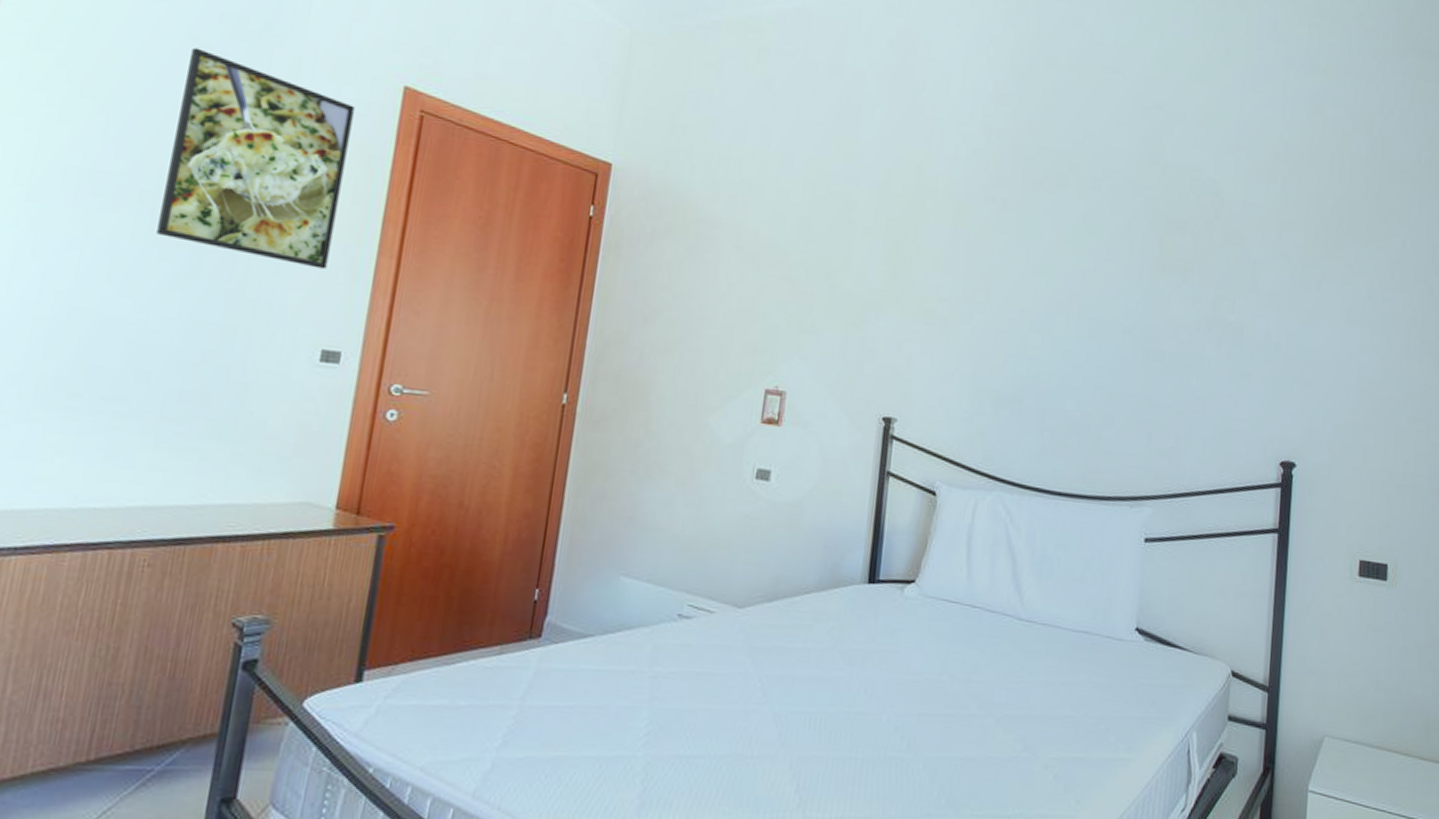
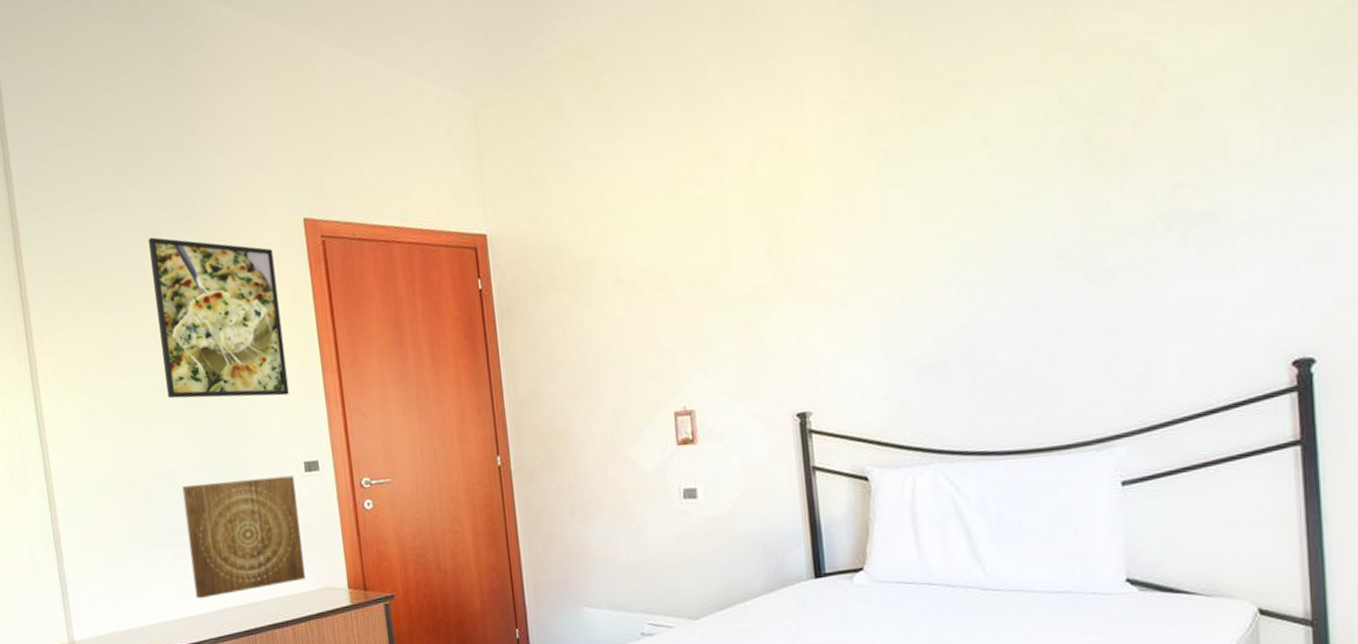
wall art: none [112,344,302,489] -> present [182,475,306,599]

